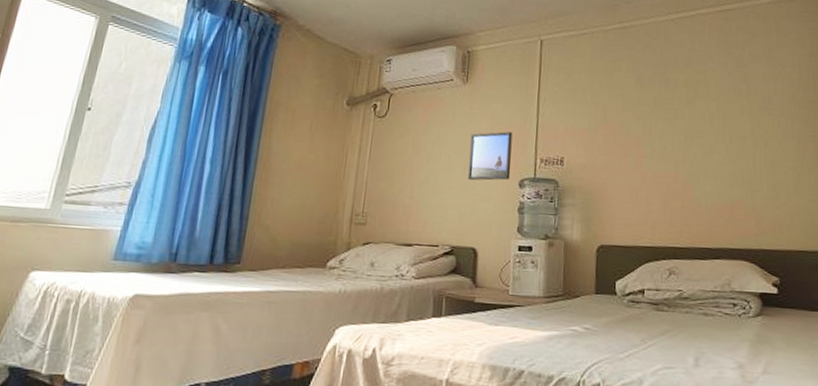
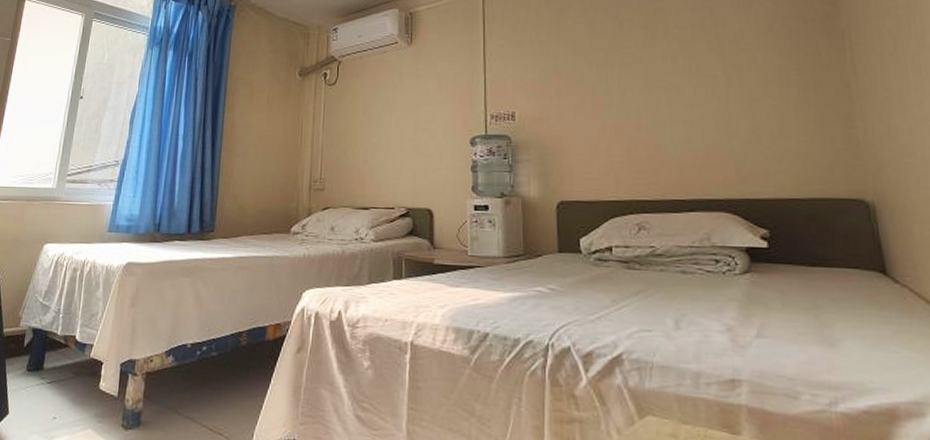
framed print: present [468,131,513,181] -> none [418,90,461,142]

